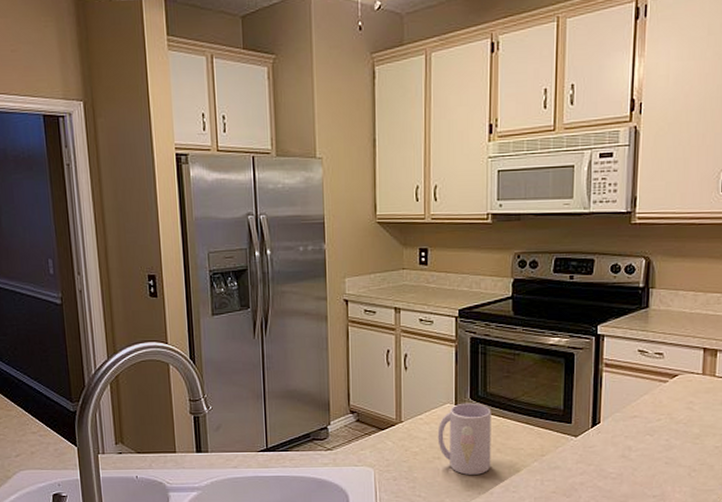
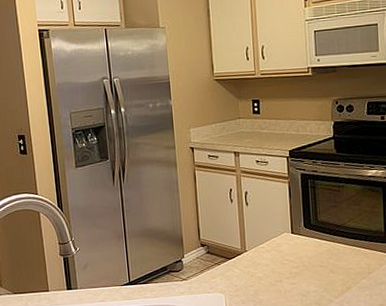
mug: present [437,402,491,475] -> none [278,230,326,295]

